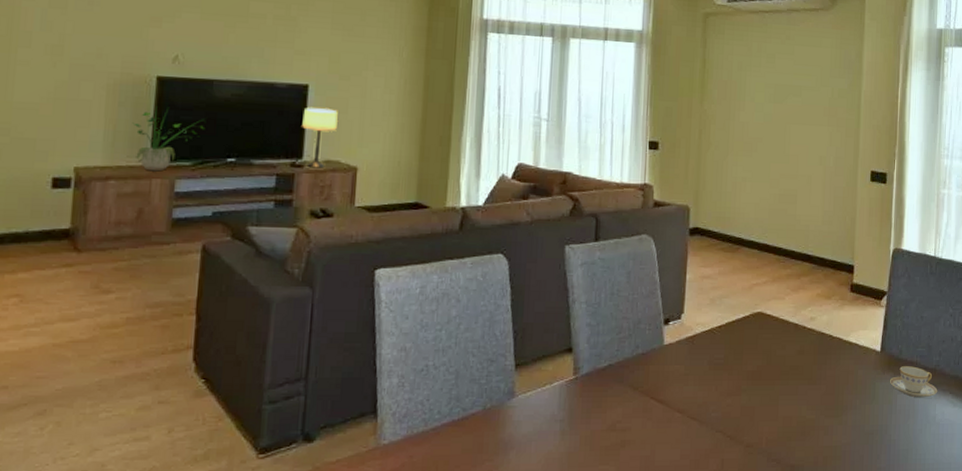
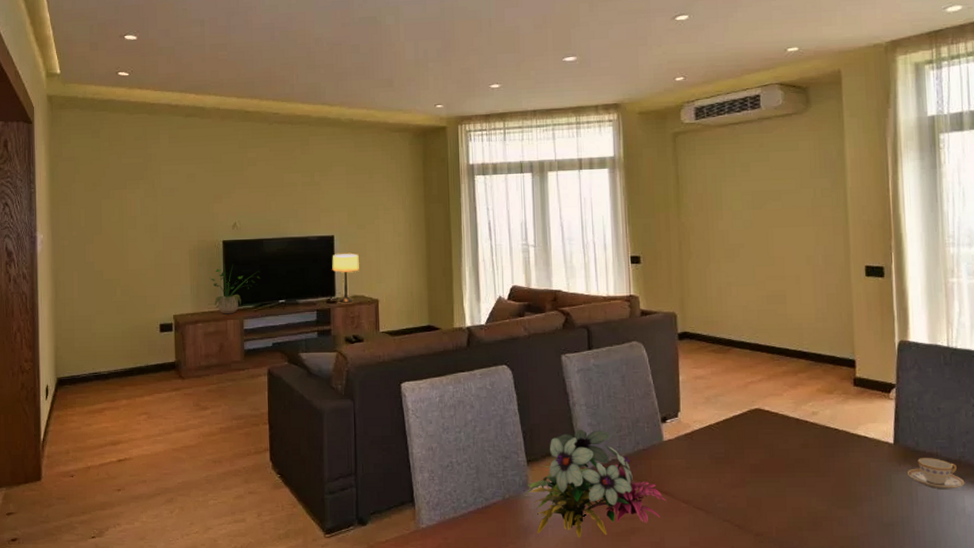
flower arrangement: none [509,330,661,453] -> present [525,429,667,538]

